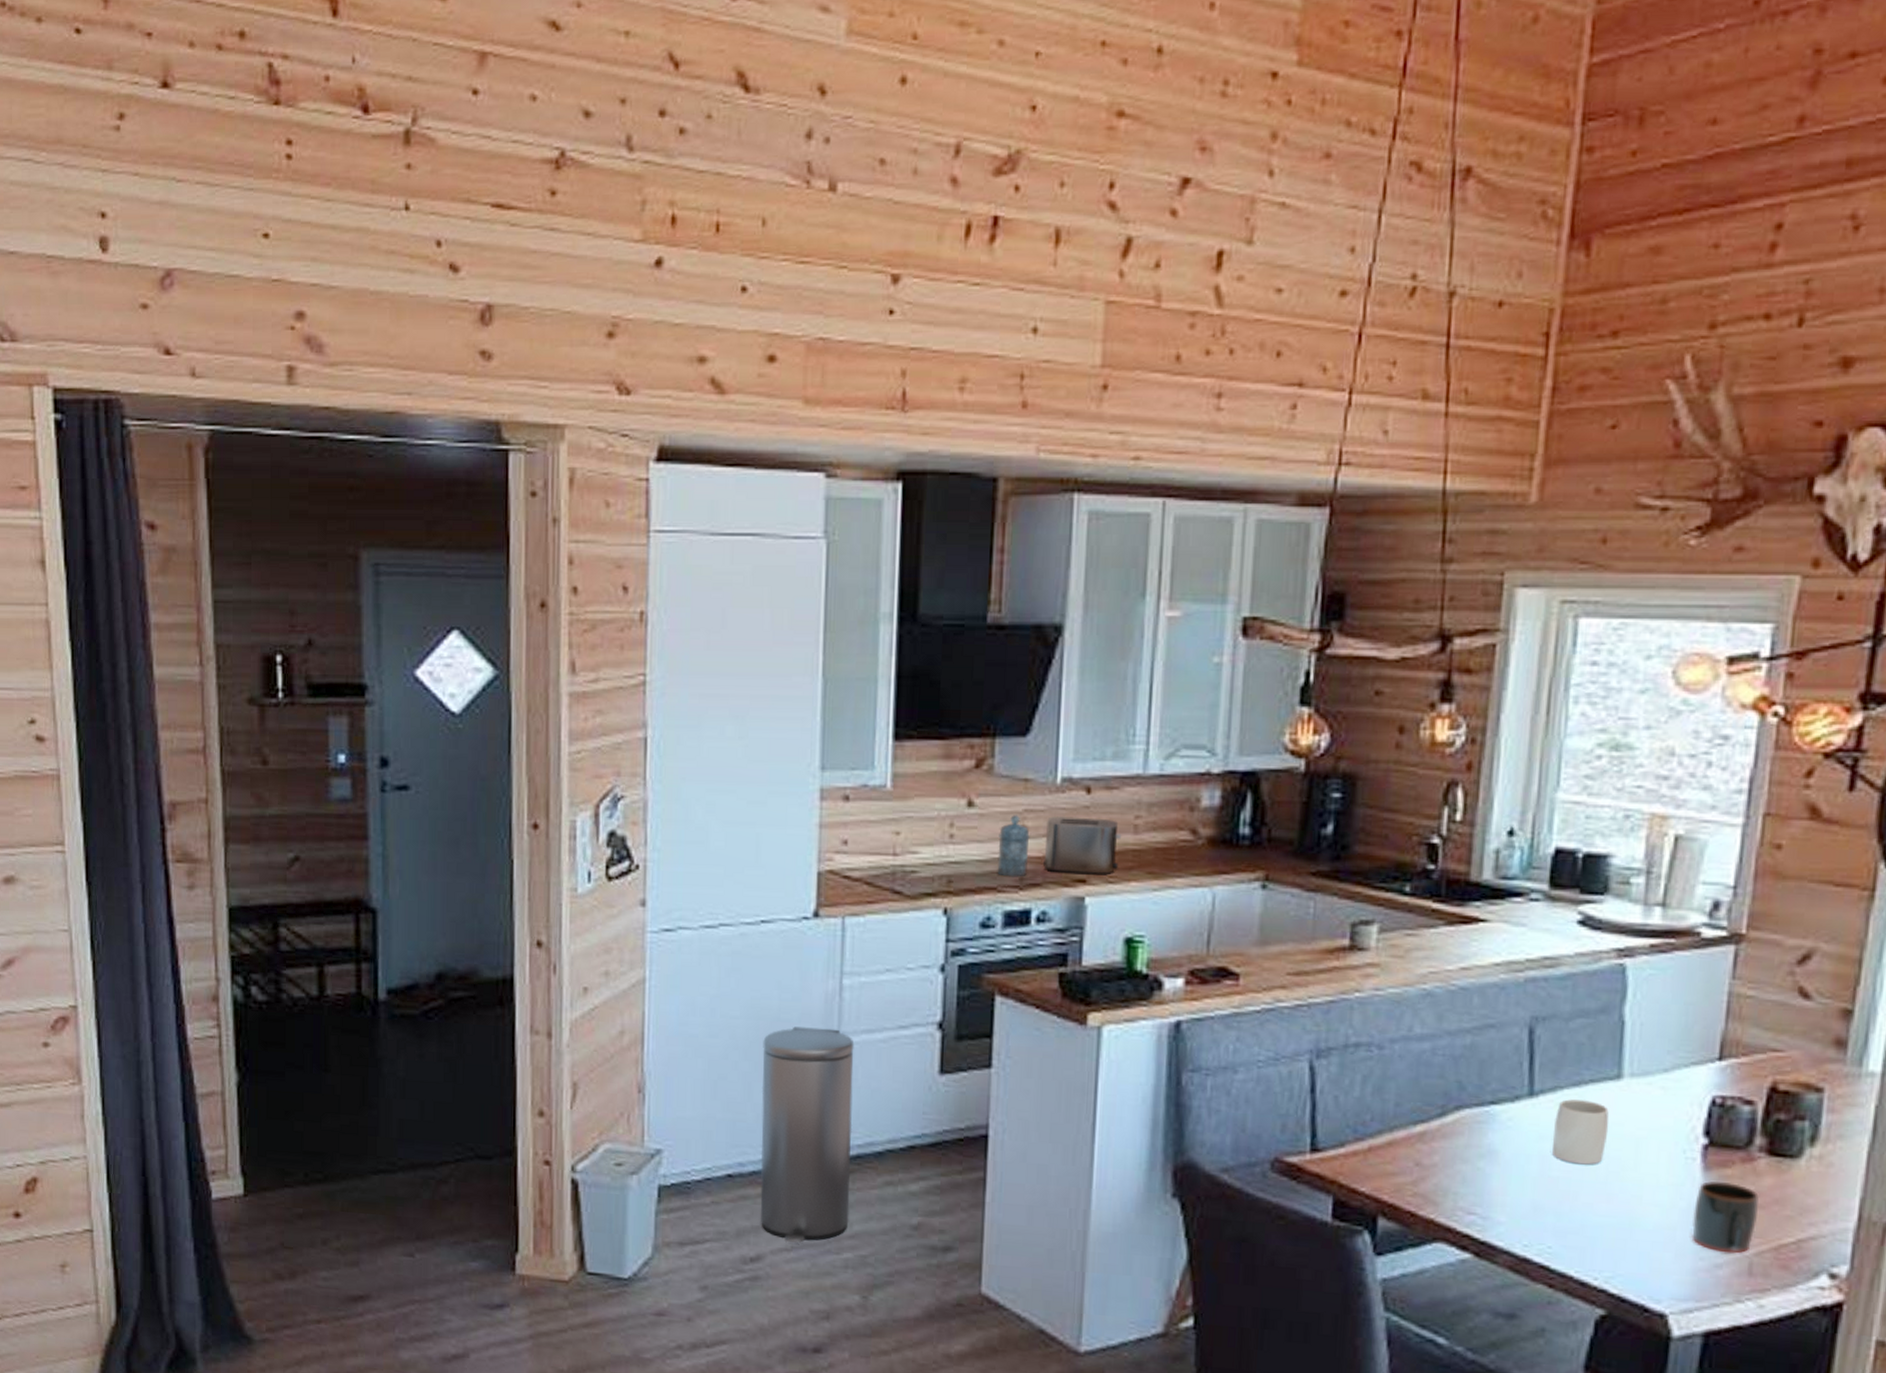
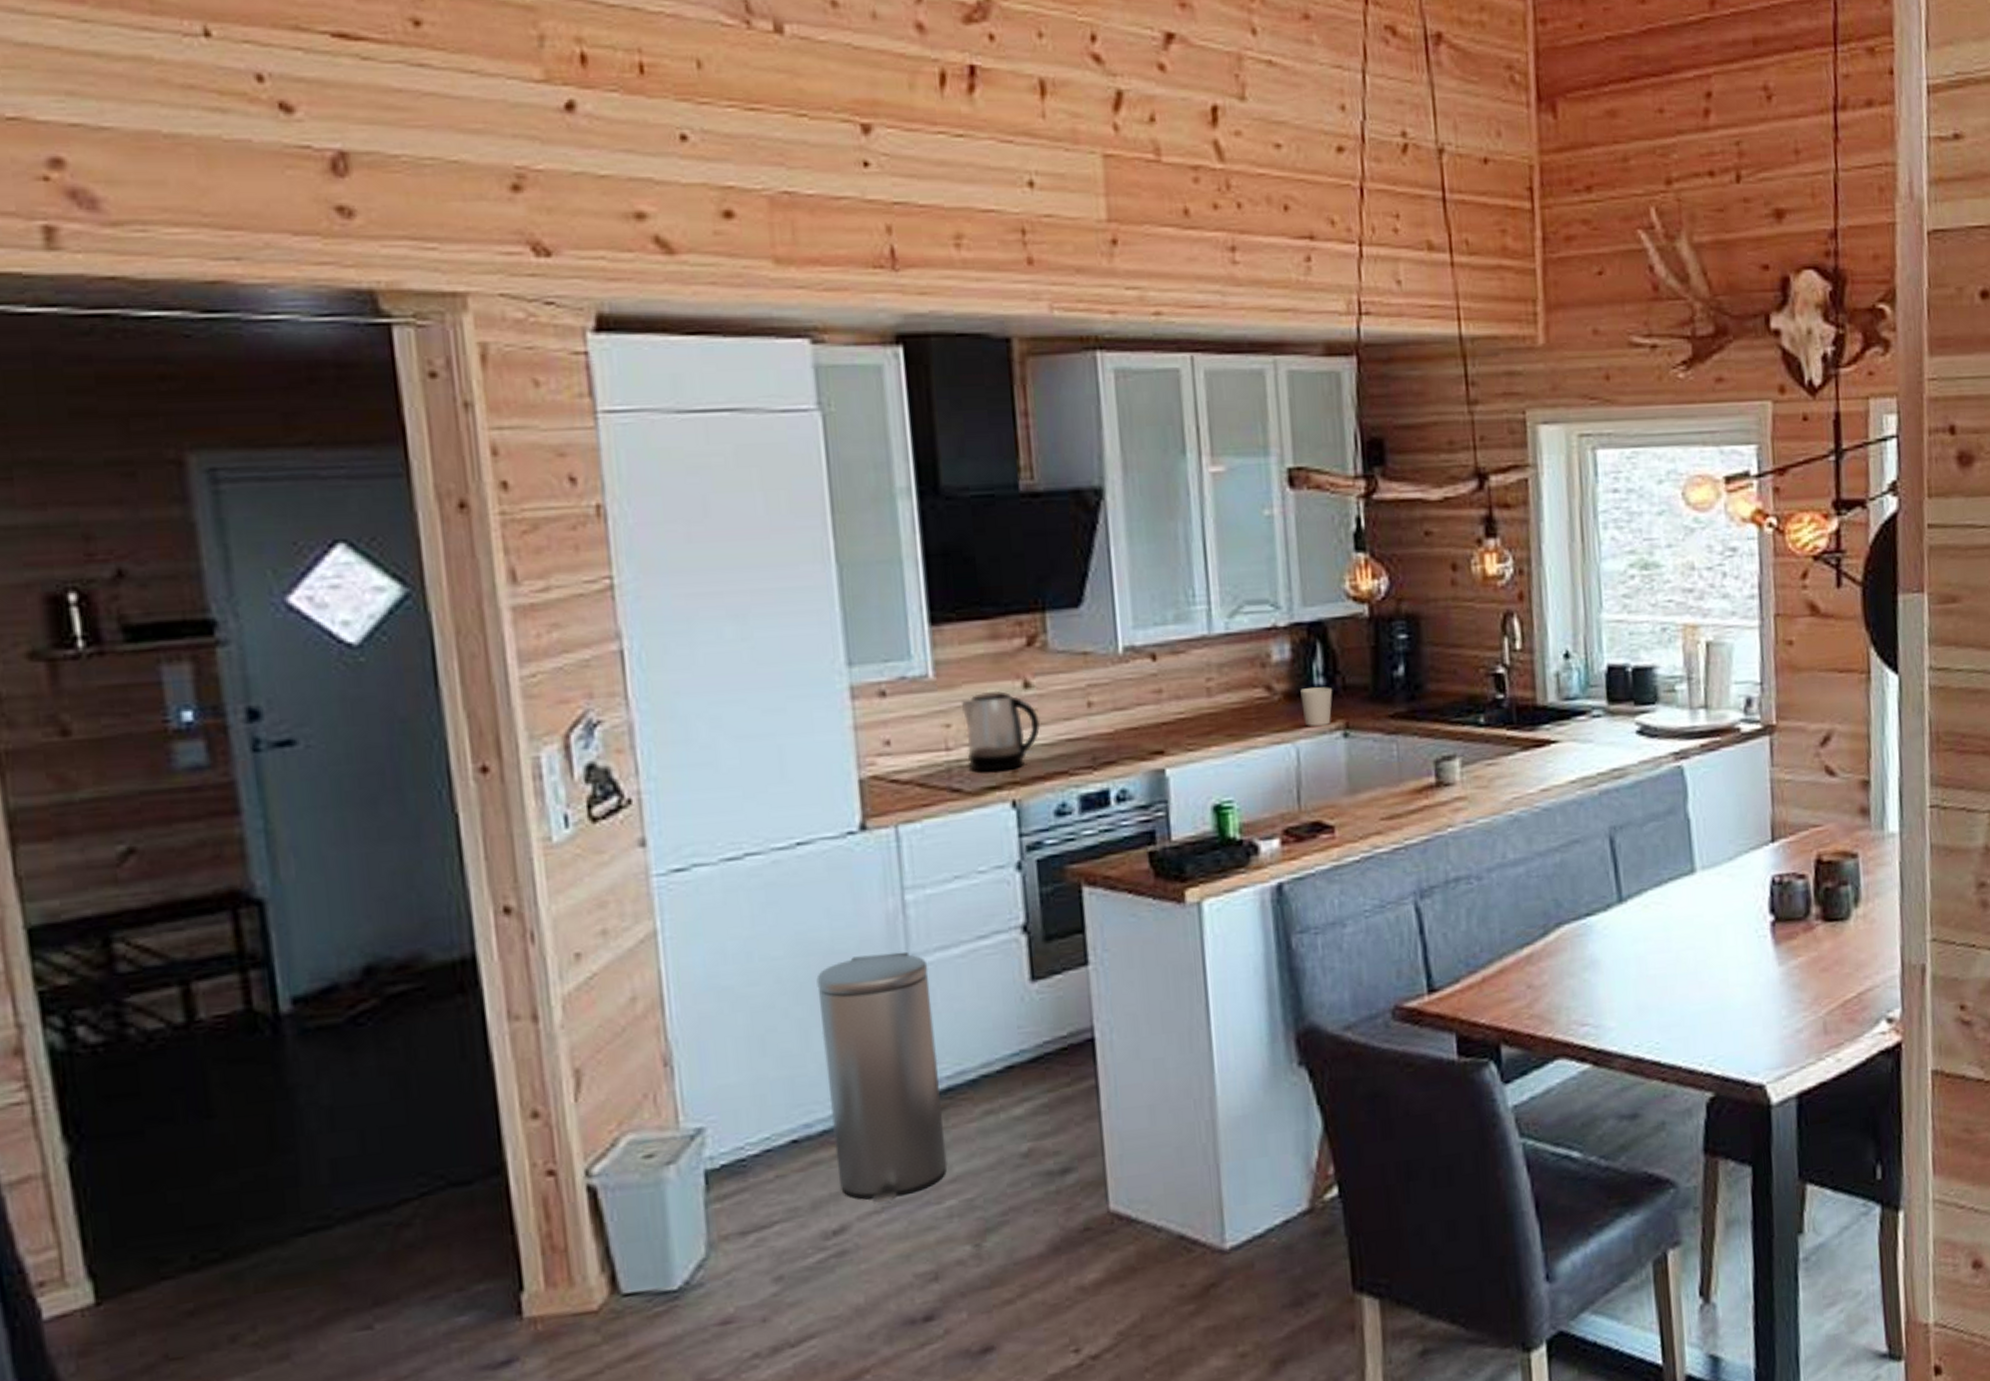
kettle: none [911,806,978,881] -> present [960,690,1041,772]
canister: present [997,815,1030,877] -> none [1063,691,1099,759]
toaster: present [1042,816,1121,876] -> none [1113,685,1196,747]
dixie cup: none [1224,836,1257,875] -> present [1300,687,1333,727]
mug: present [1552,1099,1609,1165] -> none [1644,898,1691,960]
mug: present [1692,1181,1760,1254] -> none [1772,952,1824,1017]

